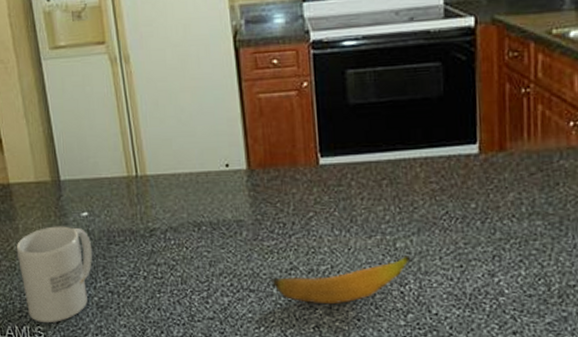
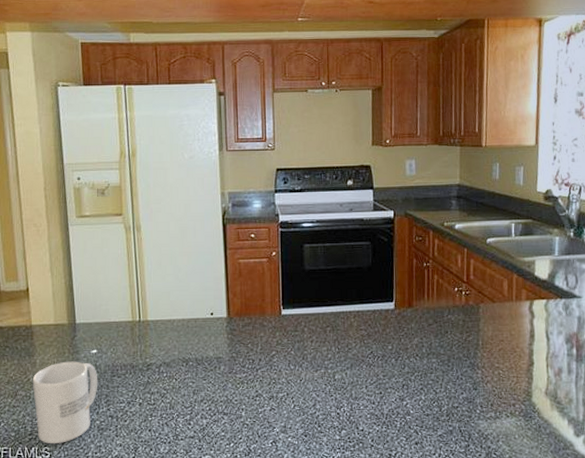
banana: present [271,256,411,305] -> none [241,385,346,424]

